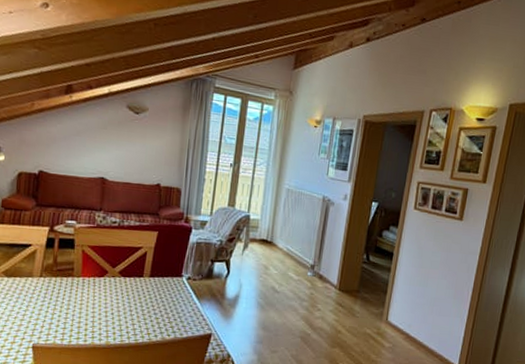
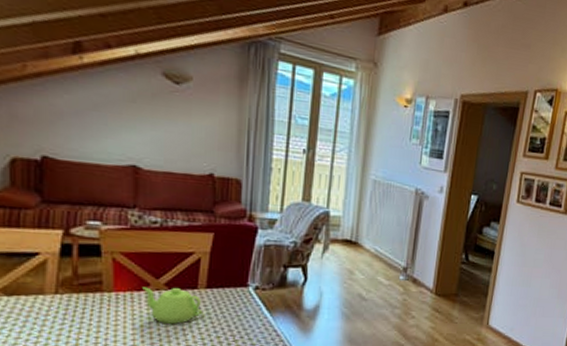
teapot: none [102,274,146,306] -> present [142,287,202,324]

